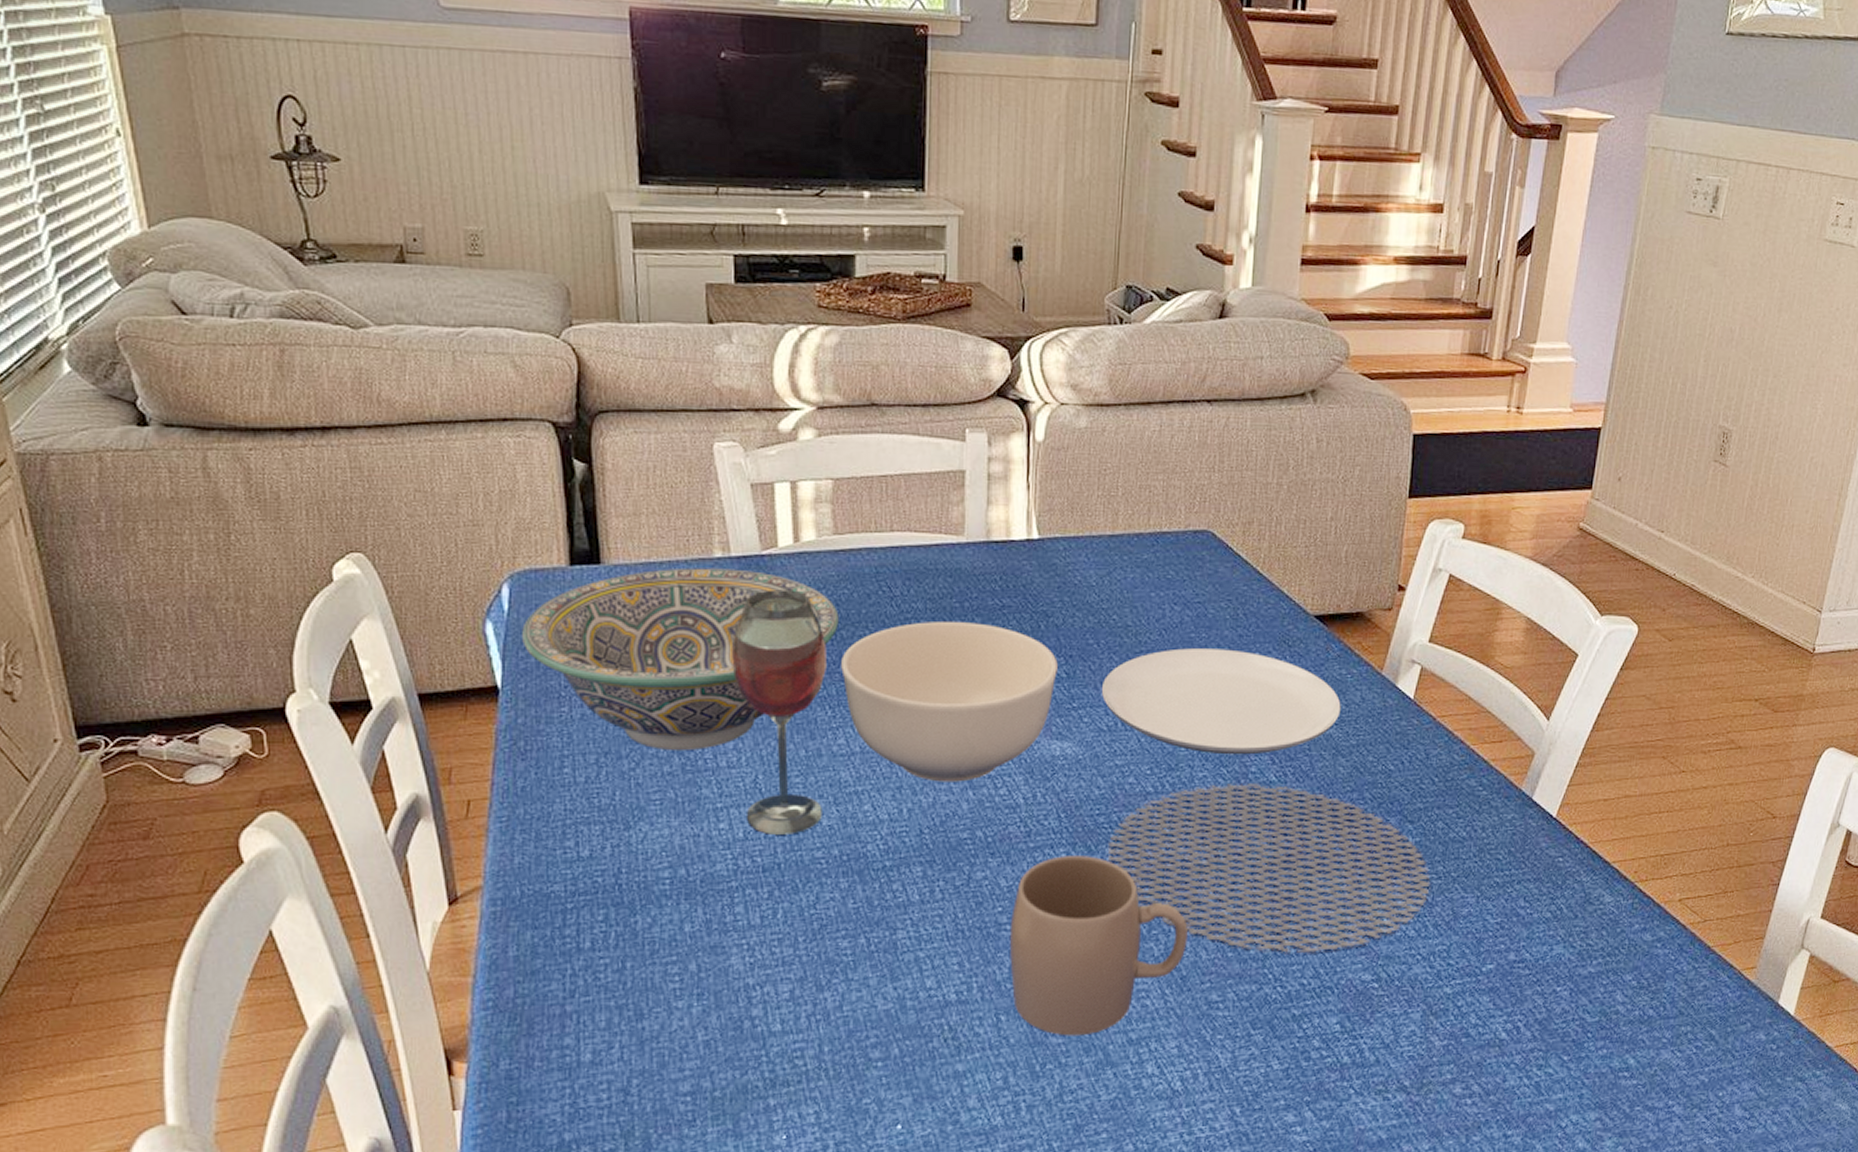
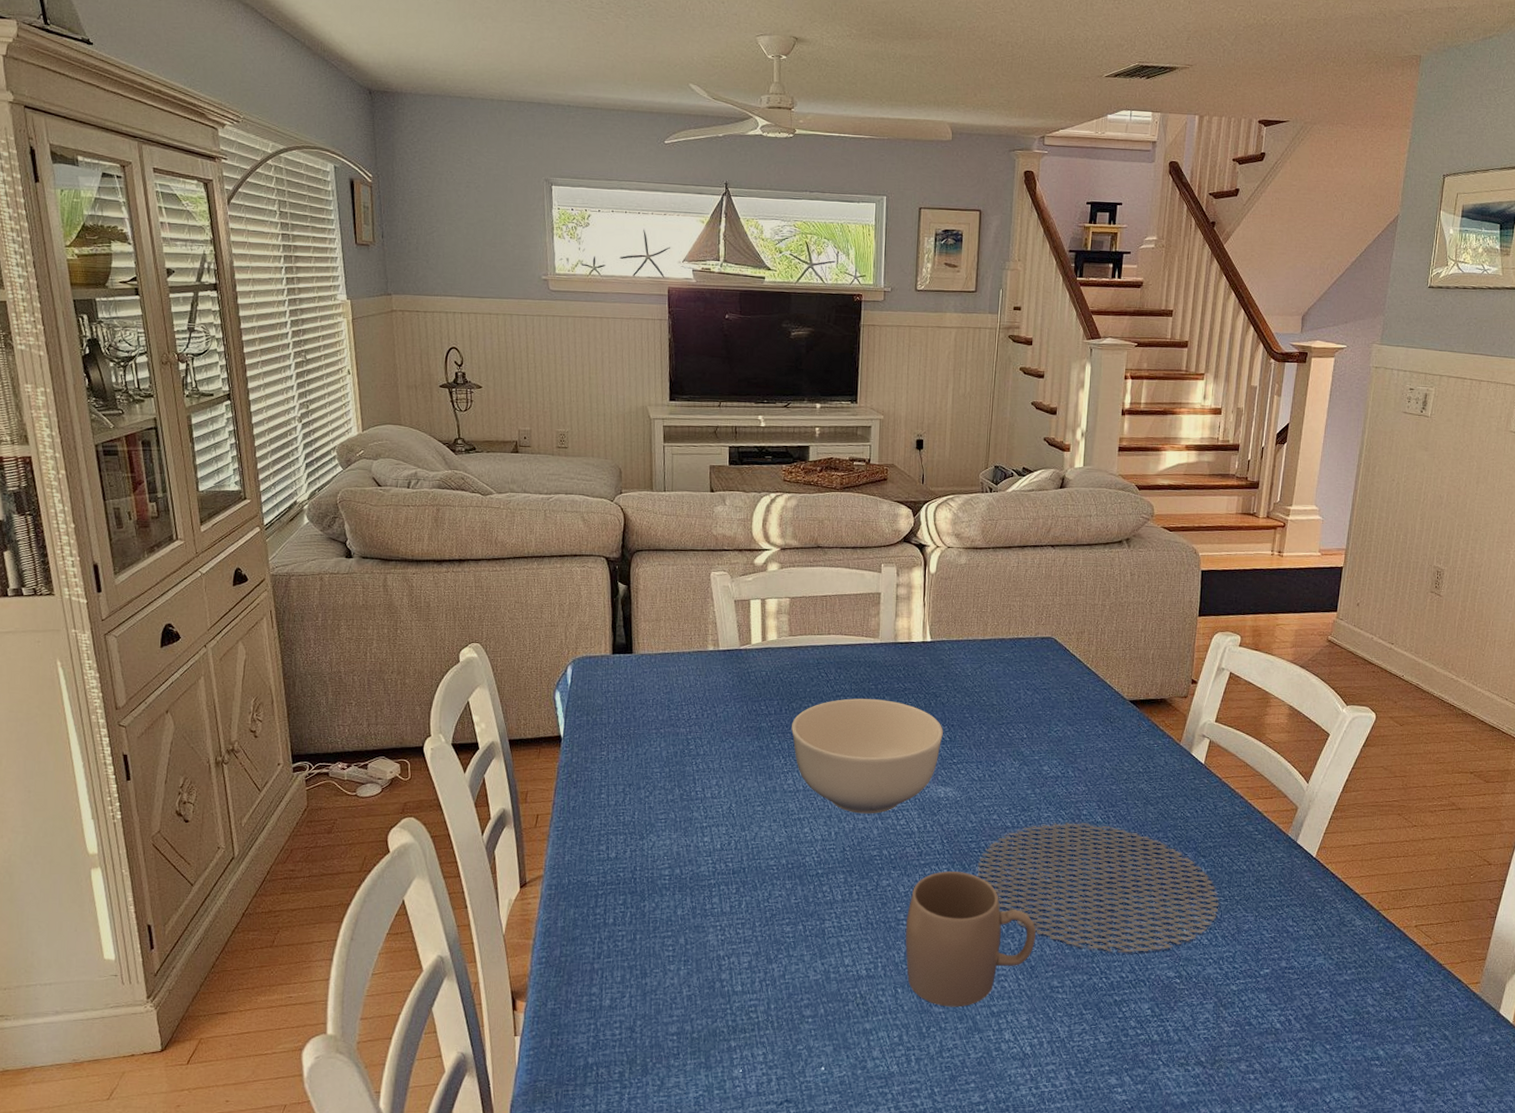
bowl: present [522,568,839,750] -> none [579,657,791,785]
wineglass: present [732,589,827,835] -> none [717,673,782,847]
plate: present [1102,648,1341,755] -> none [975,722,1150,802]

